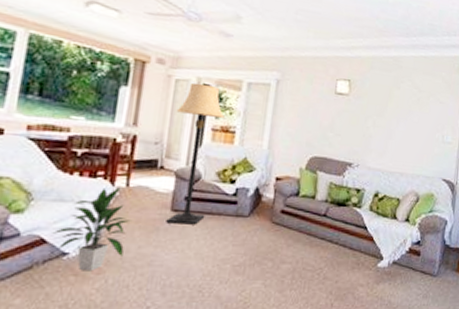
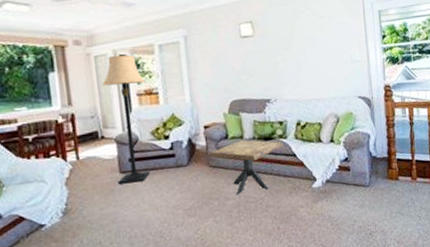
indoor plant: present [52,187,131,272] -> none [27,161,90,237]
side table: none [272,201,356,260] -> present [207,140,283,195]

